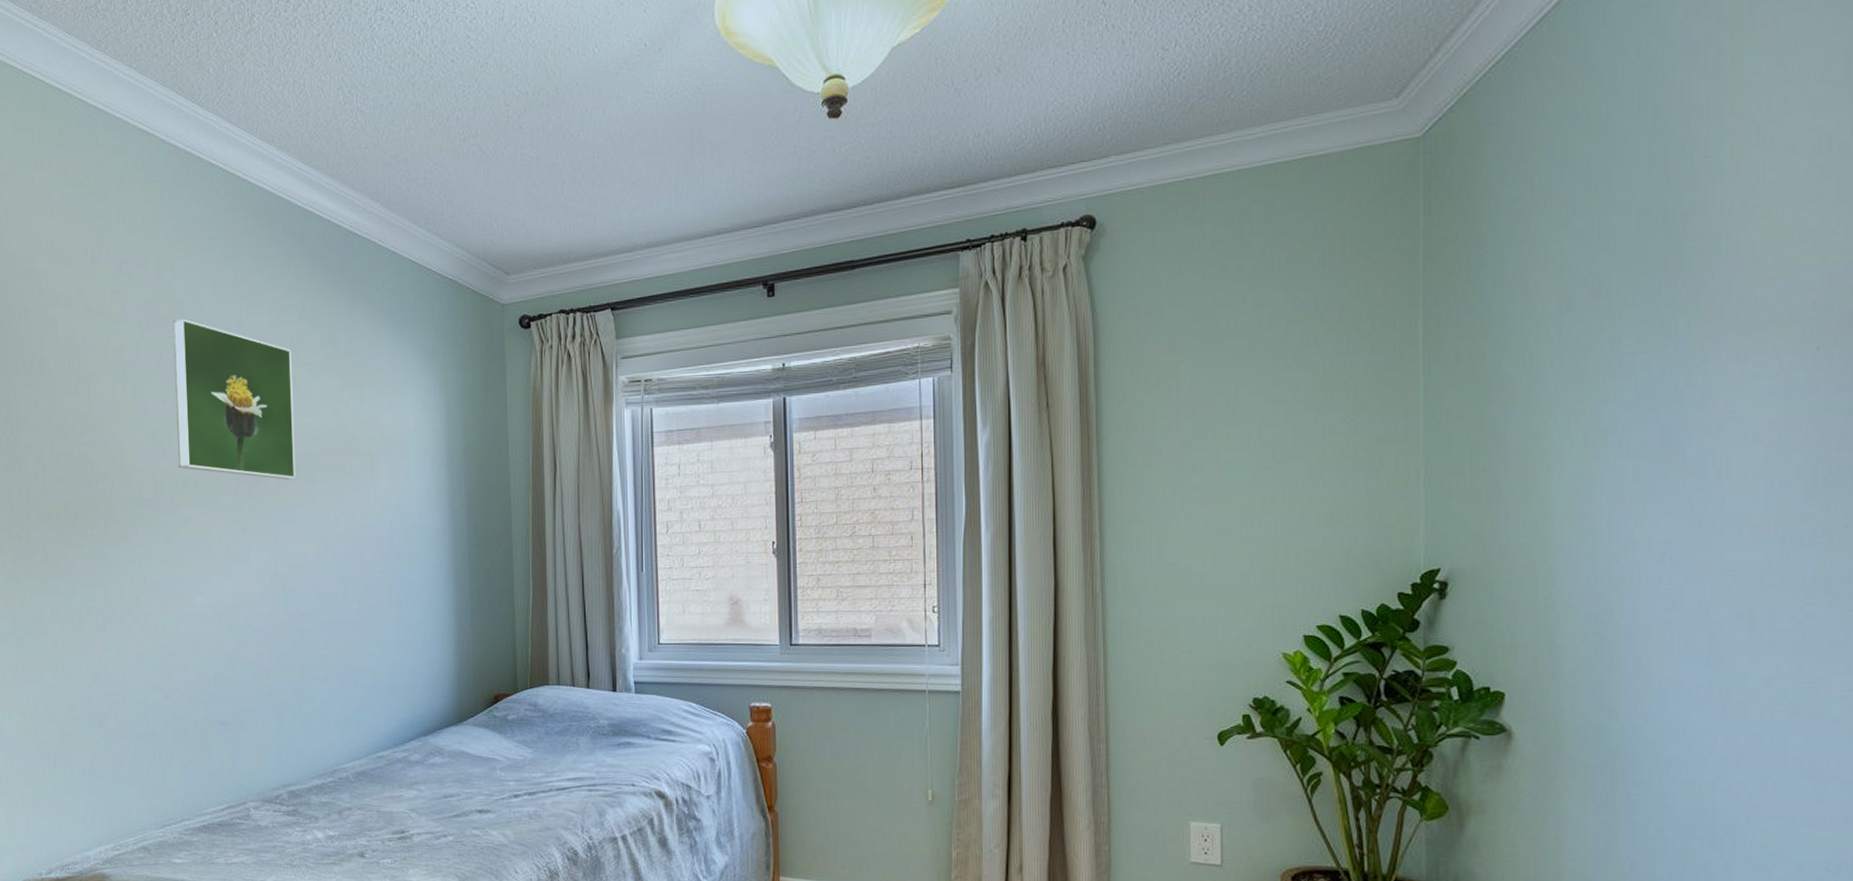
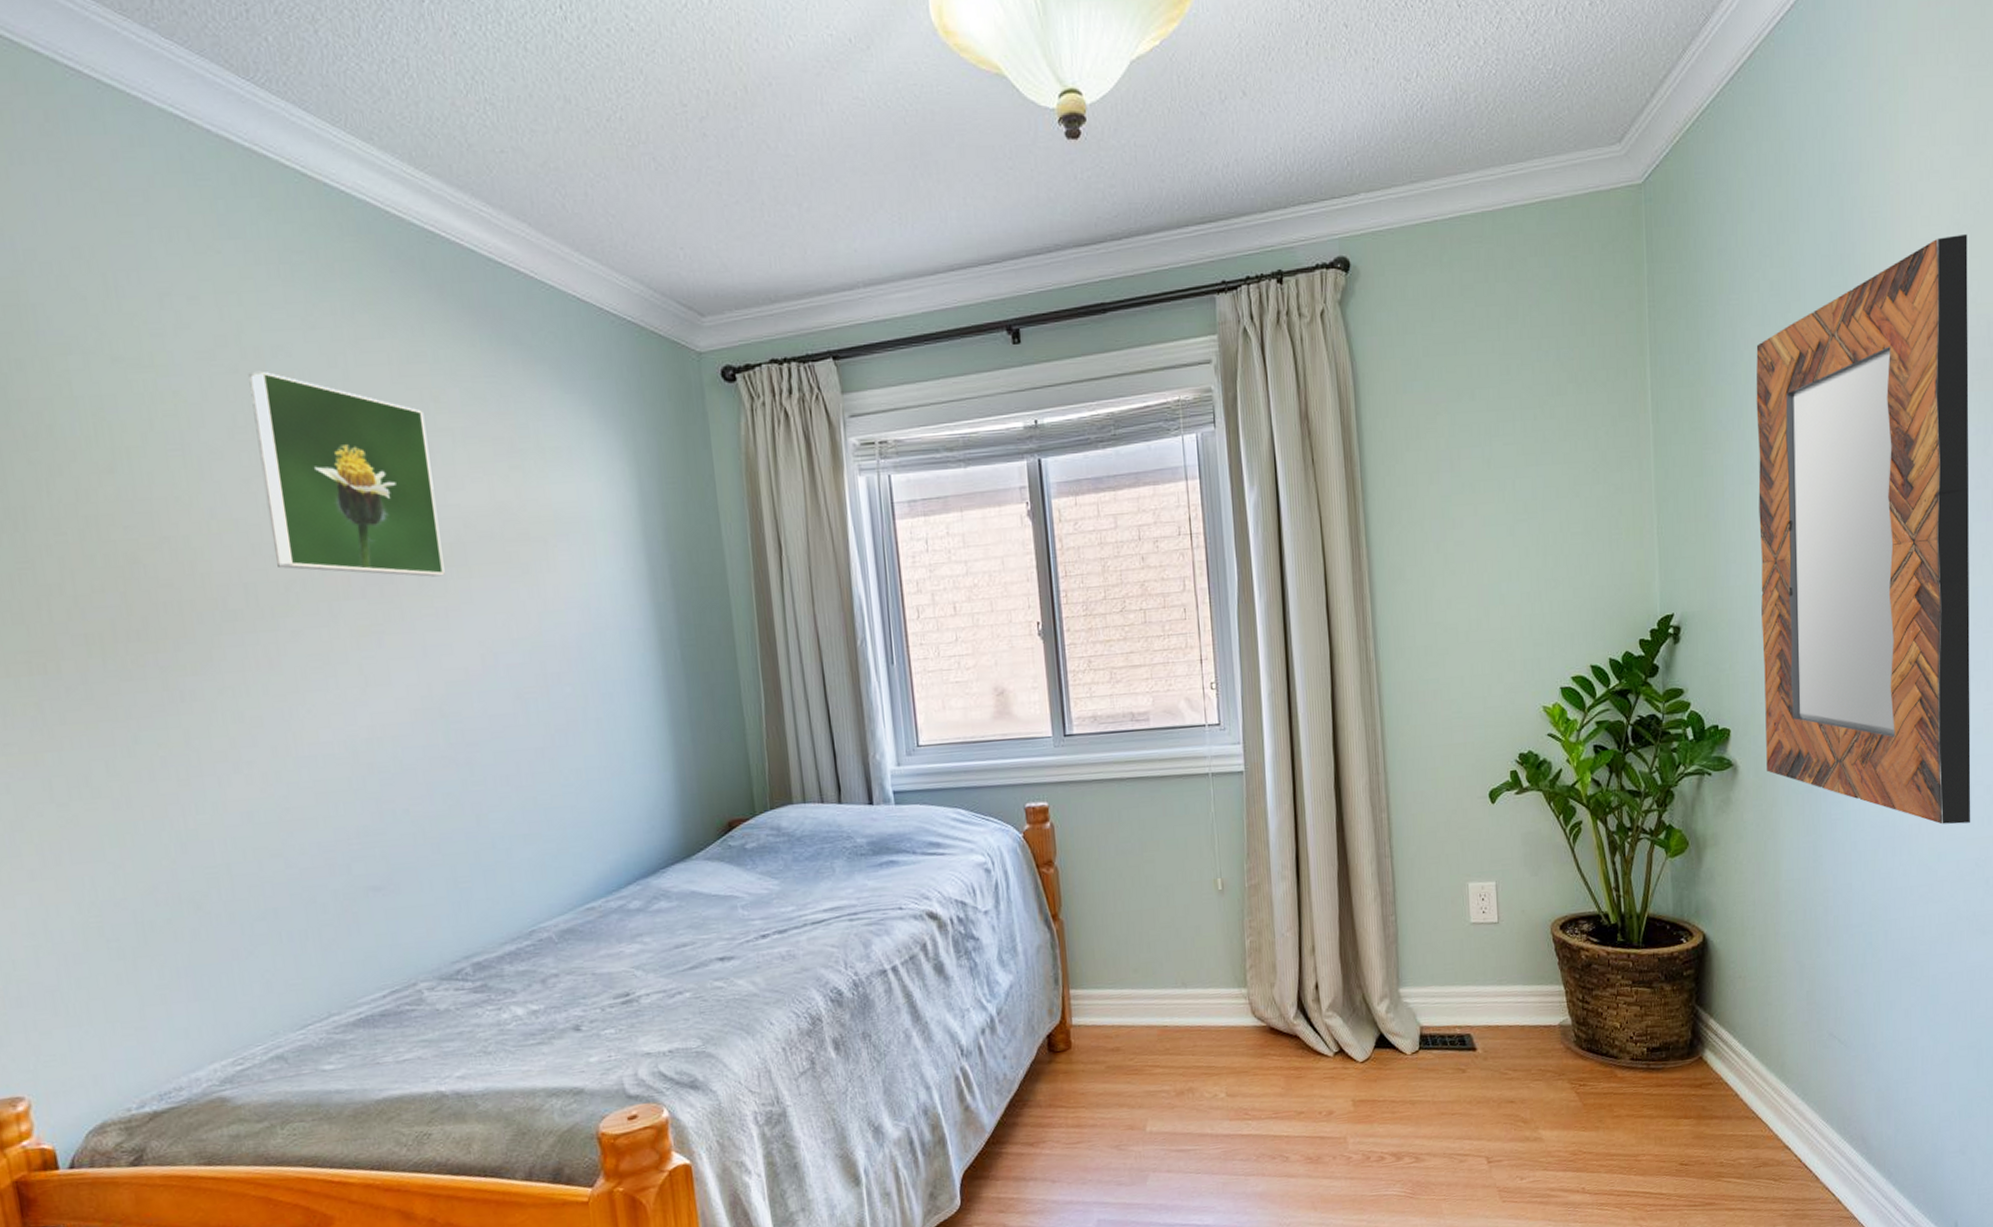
home mirror: none [1548,176,1833,821] -> present [1756,233,1971,825]

